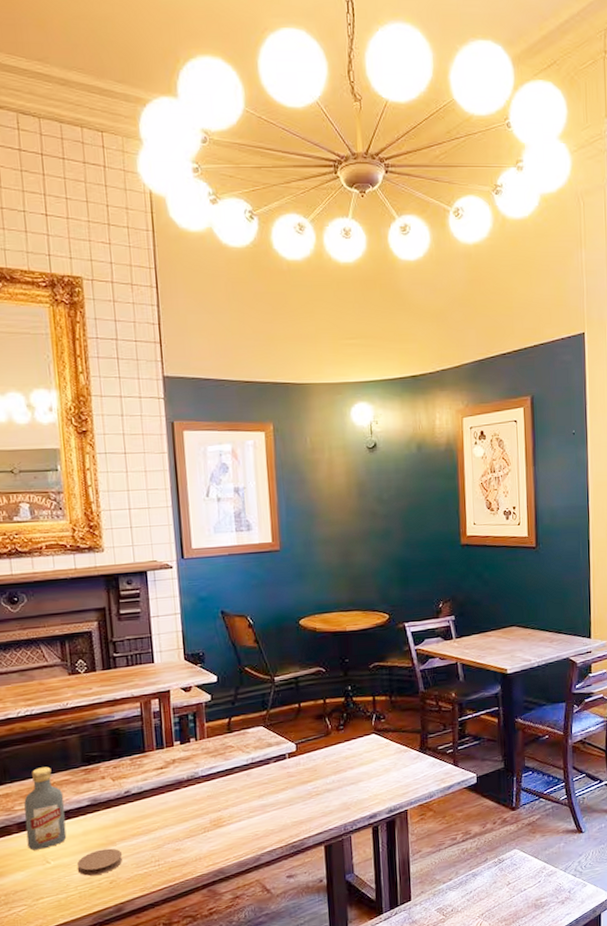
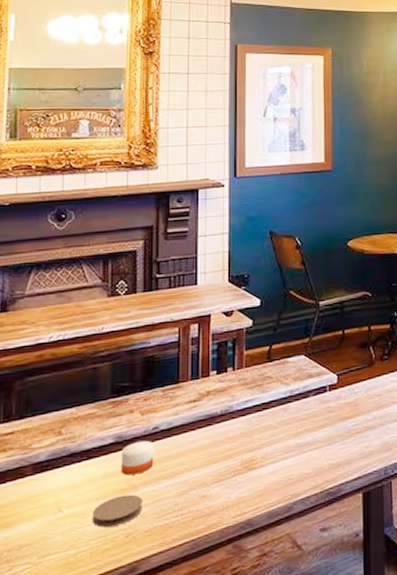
vodka: present [24,766,67,851] -> none [41,398,87,496]
candle: none [97,802,129,833] -> present [120,440,154,476]

